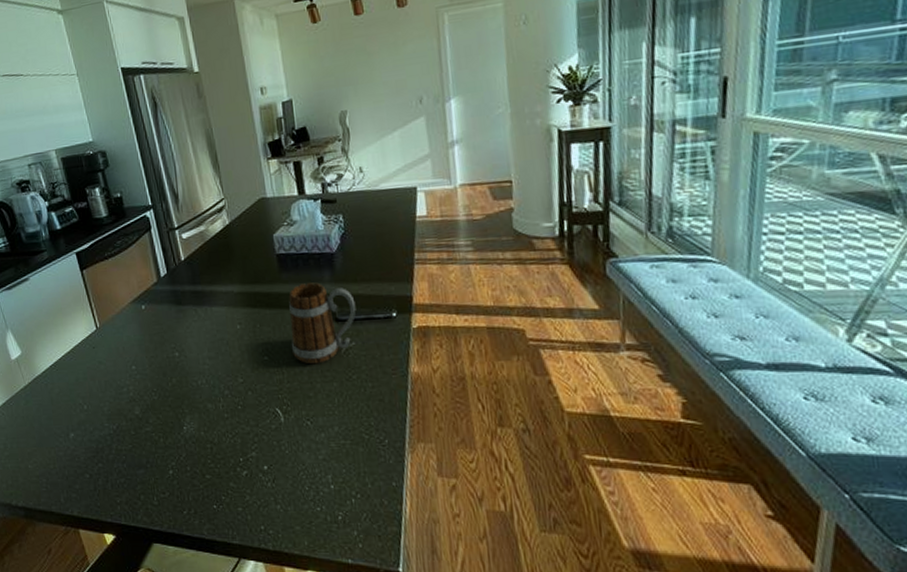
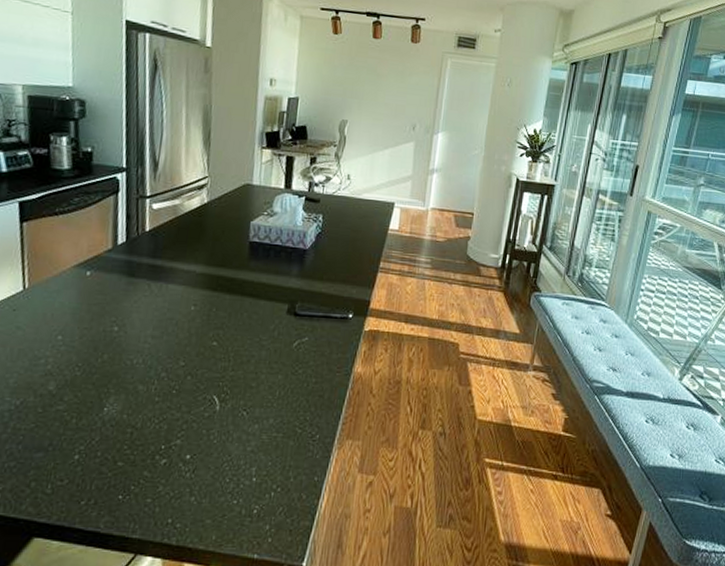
mug: present [288,282,356,364] -> none [243,274,317,355]

